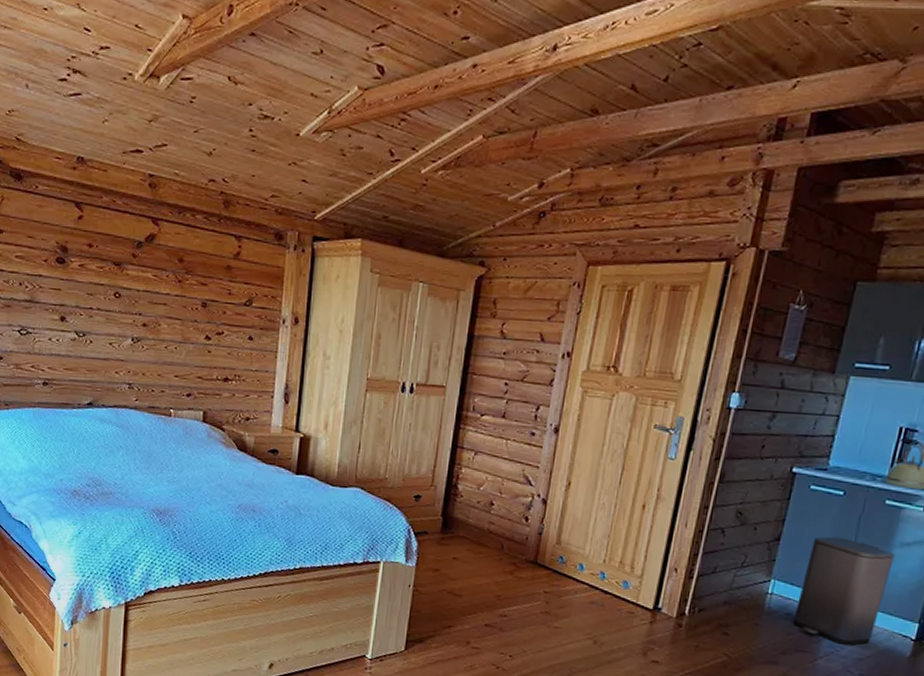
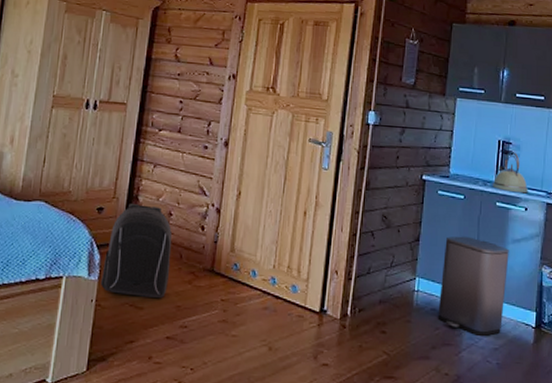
backpack: none [417,492,493,587] -> present [100,204,172,298]

